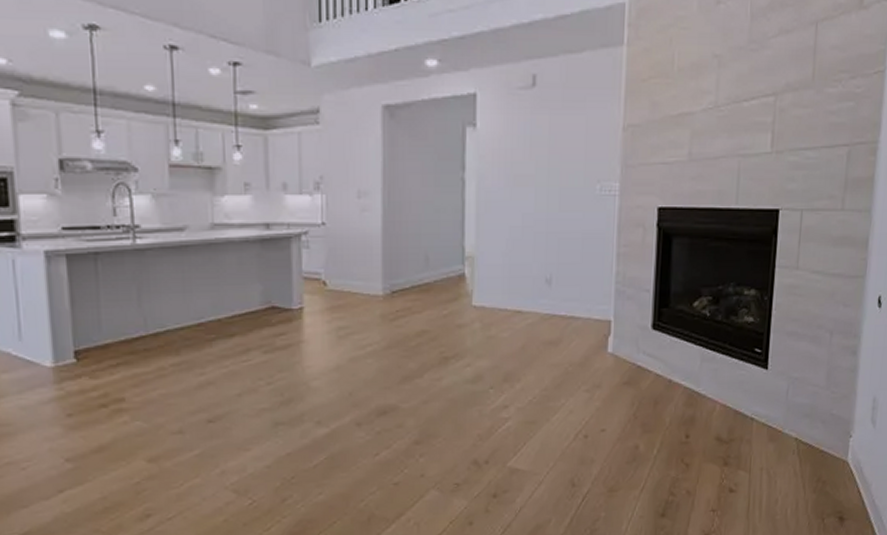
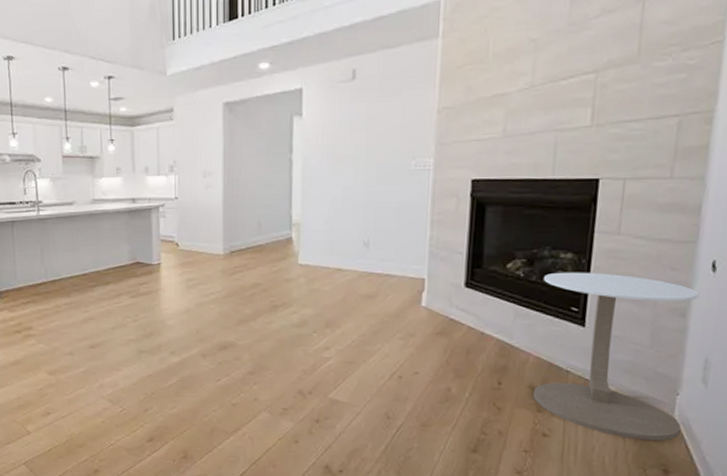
side table: none [719,309,868,488] -> present [533,272,699,441]

